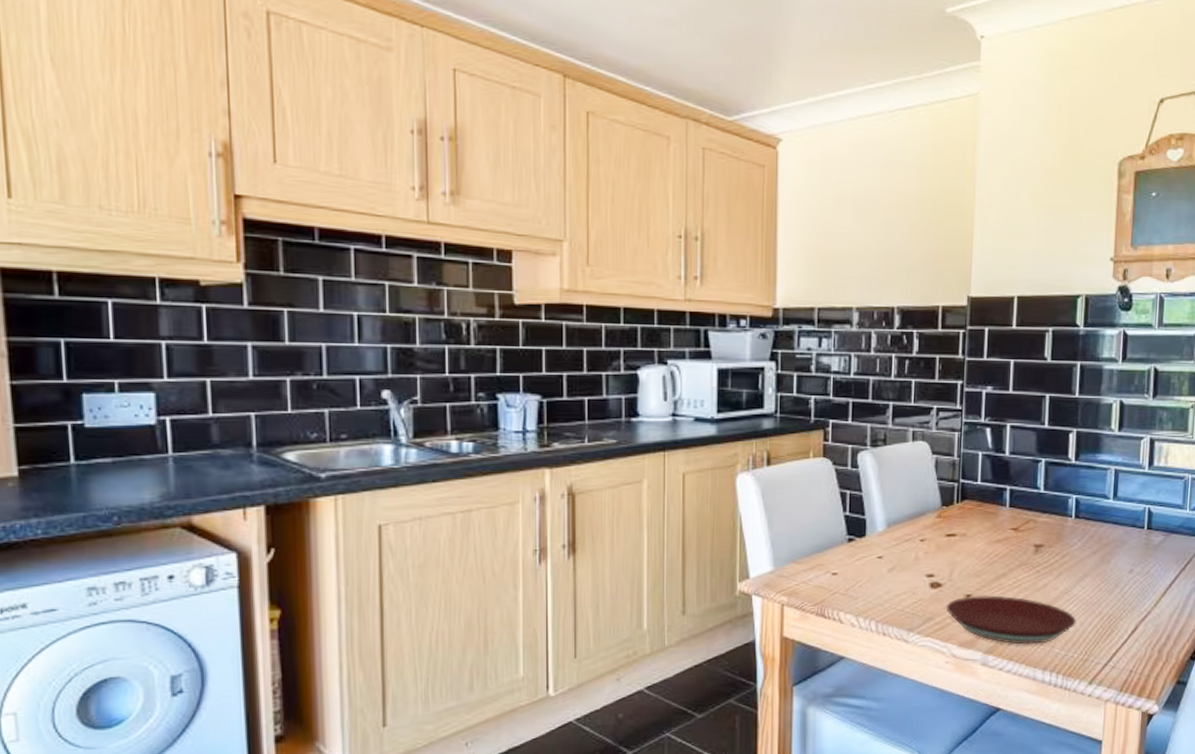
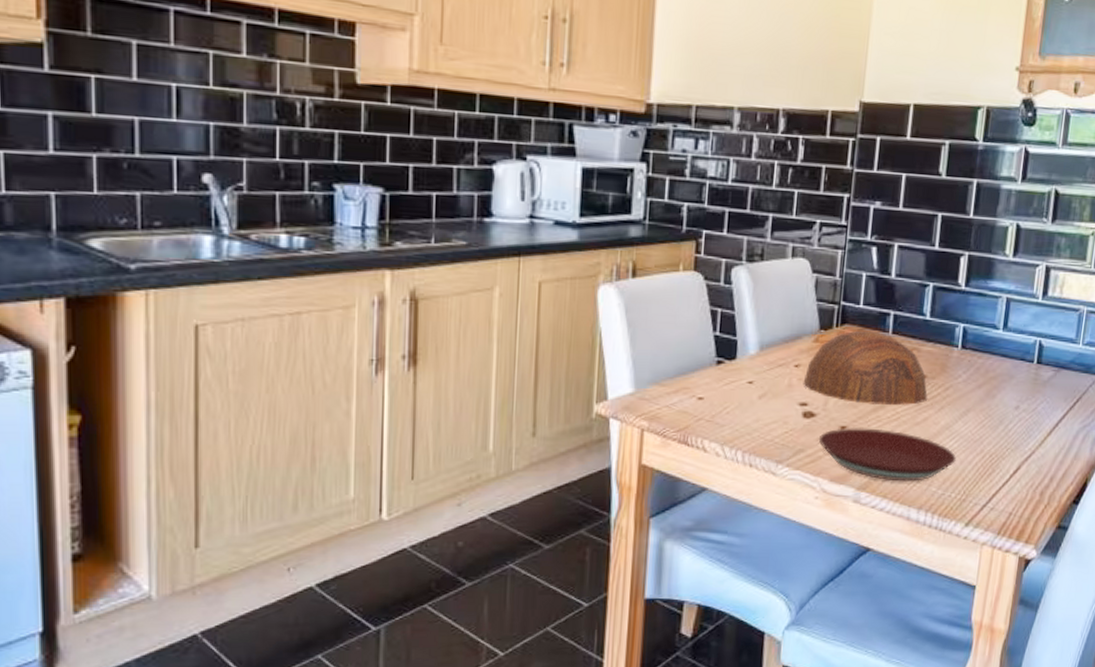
bowl: none [929,505,1046,573] -> present [803,330,928,405]

